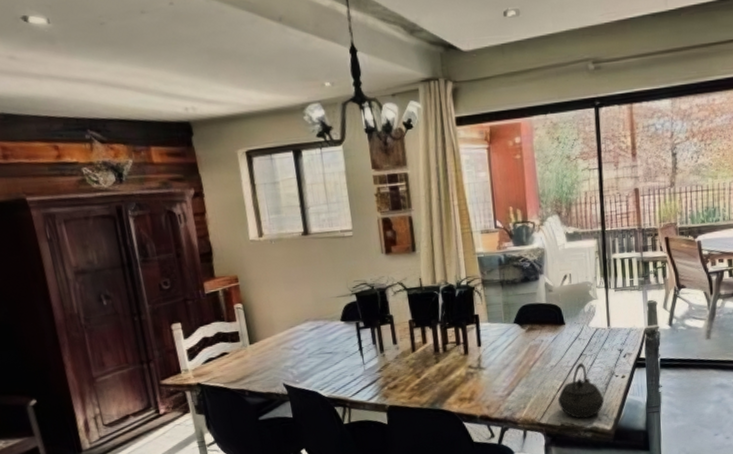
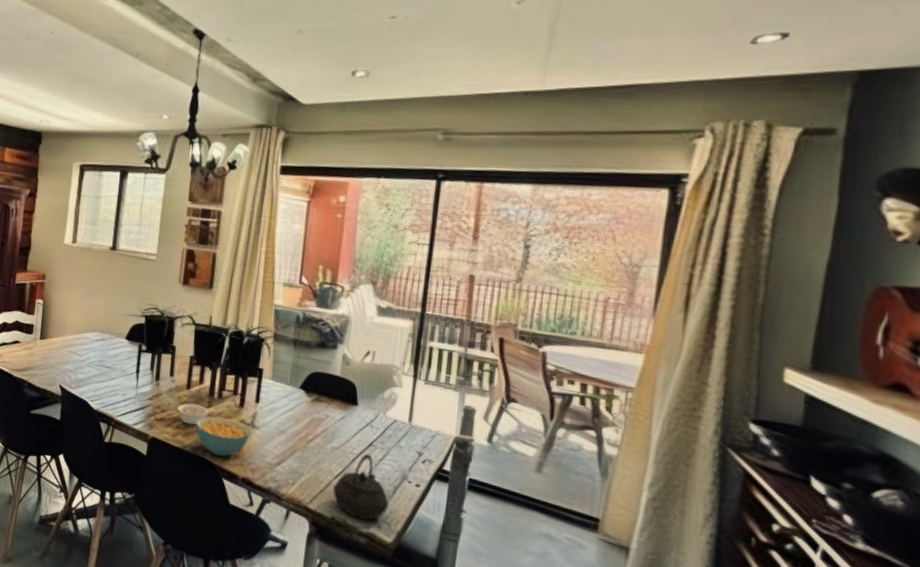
legume: none [408,362,441,384] -> present [177,403,213,426]
cereal bowl: none [427,367,480,404] -> present [195,416,251,457]

